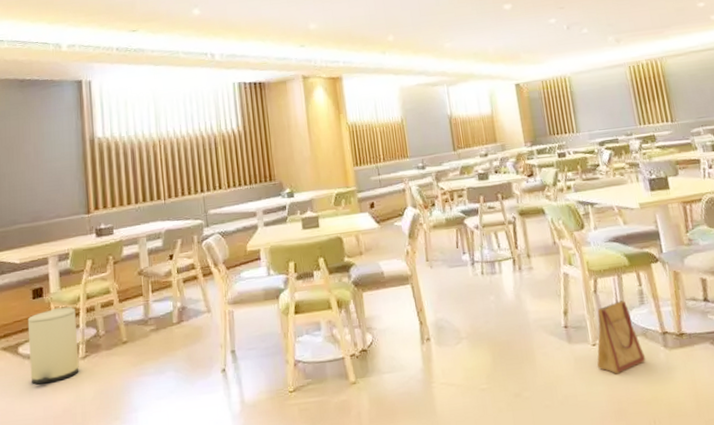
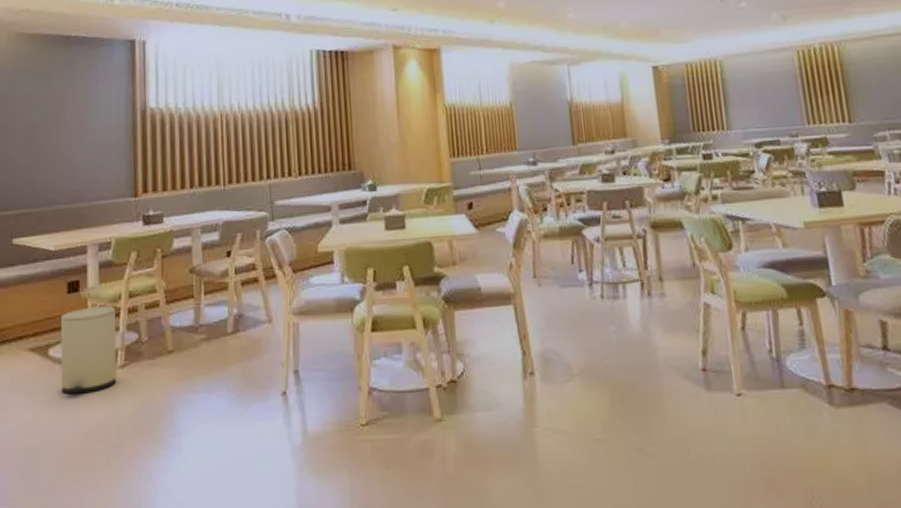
shopping bag: present [597,300,646,374] -> none [742,342,805,434]

